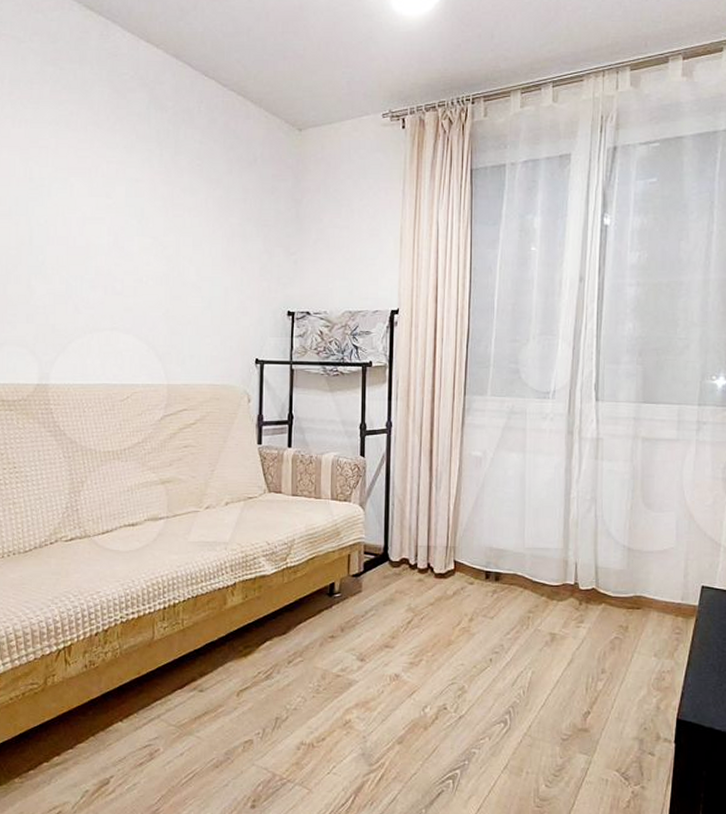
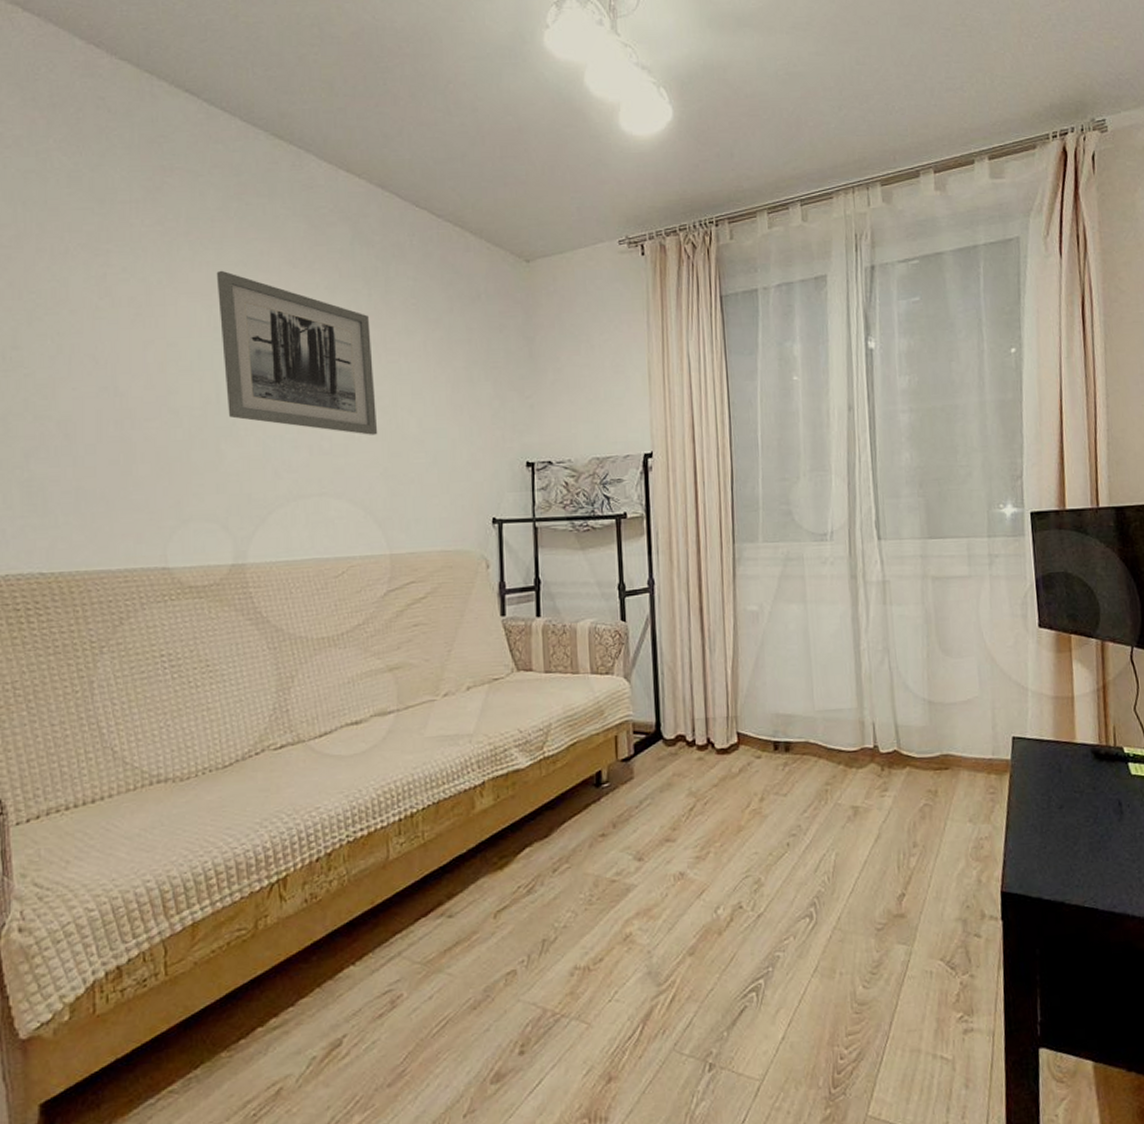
wall art: none [33,127,163,280] -> present [216,270,378,435]

